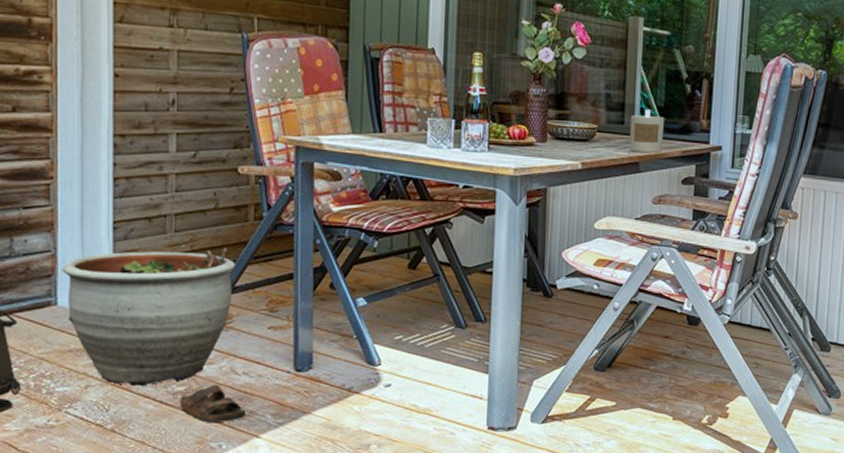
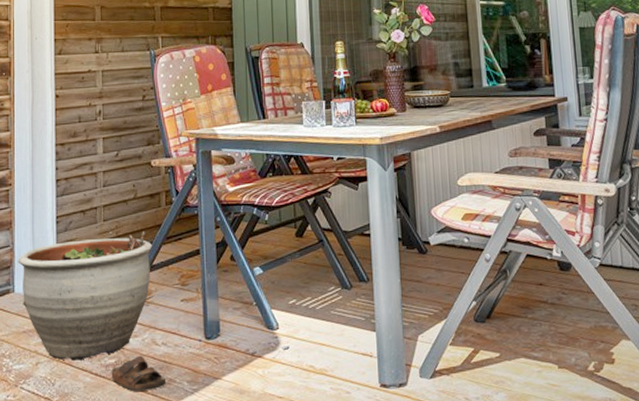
candle: present [629,109,665,153] -> none [478,72,512,111]

